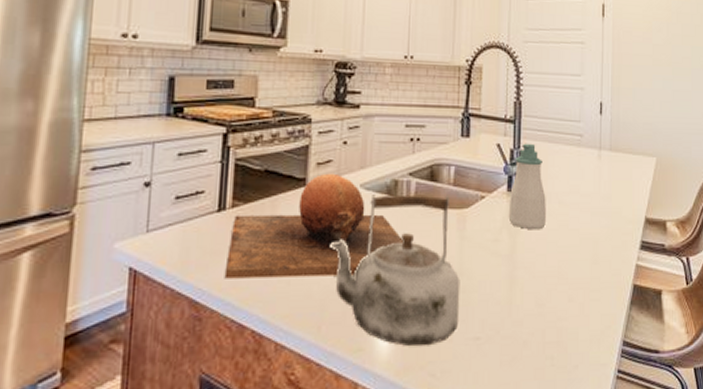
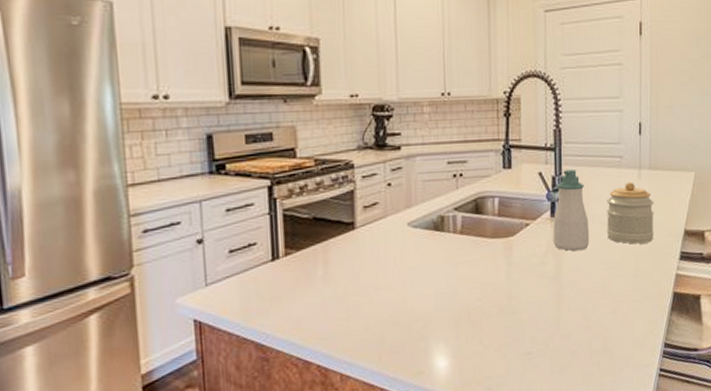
chopping board: present [224,173,404,279] -> none [285,214,454,322]
kettle: present [330,194,460,347] -> none [383,225,511,366]
jar: none [565,162,614,228] -> present [607,182,654,244]

